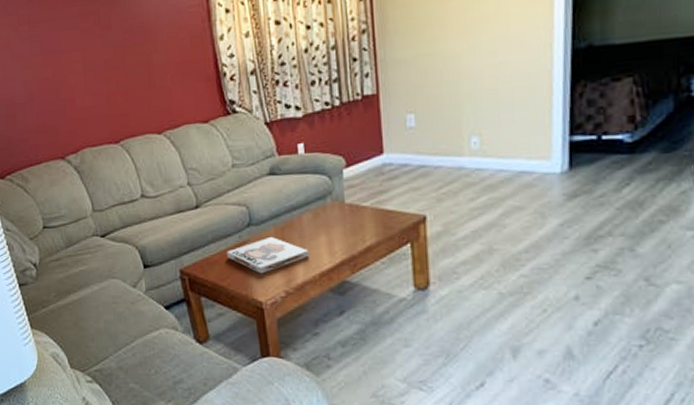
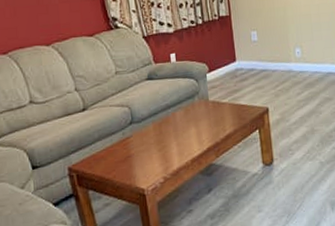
board game: present [227,237,310,274] -> none [112,132,183,165]

